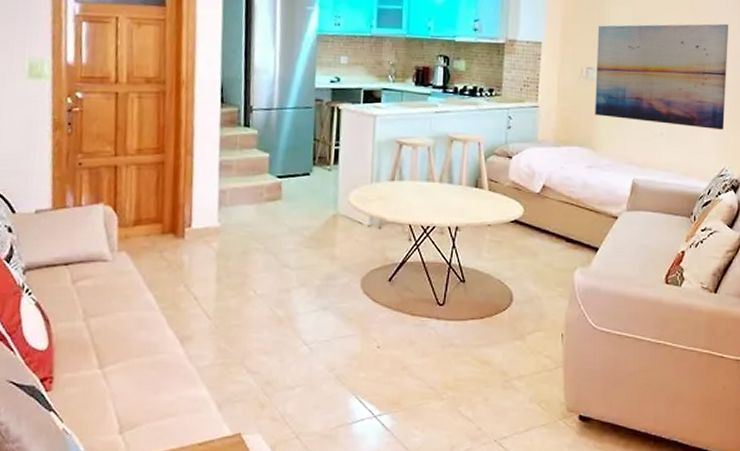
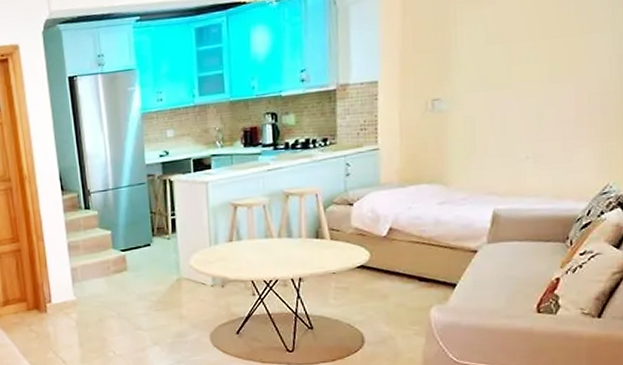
wall art: present [595,23,729,130] -> none [443,20,612,150]

